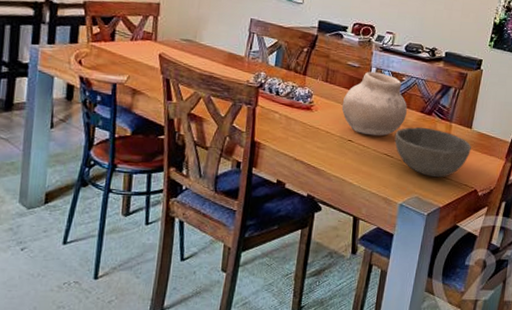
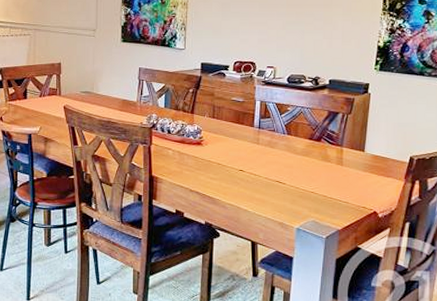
vase: present [341,71,407,136] -> none [230,105,295,165]
bowl: present [394,126,471,178] -> none [285,153,366,201]

